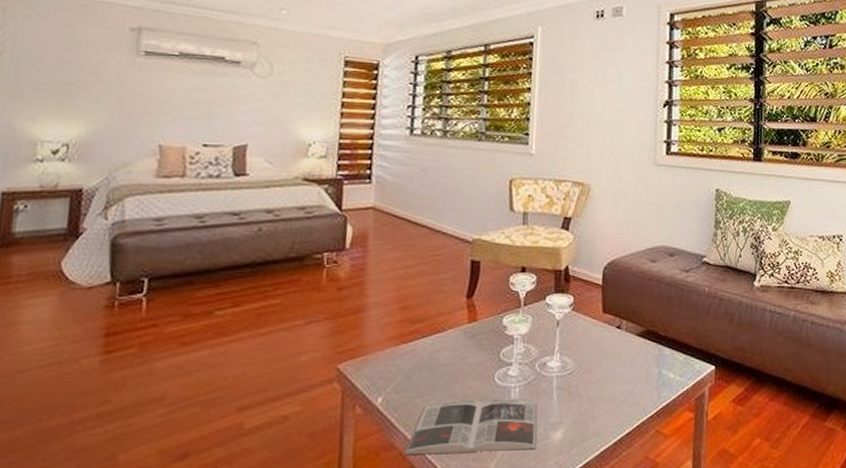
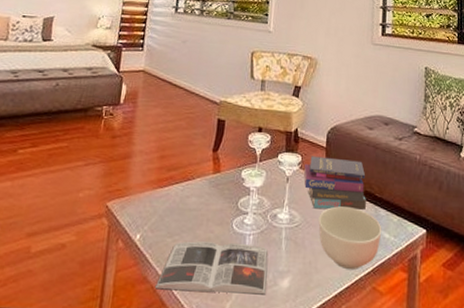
books: none [577,296,649,353] -> present [304,156,366,210]
bowl: none [594,349,667,414] -> present [318,206,382,269]

